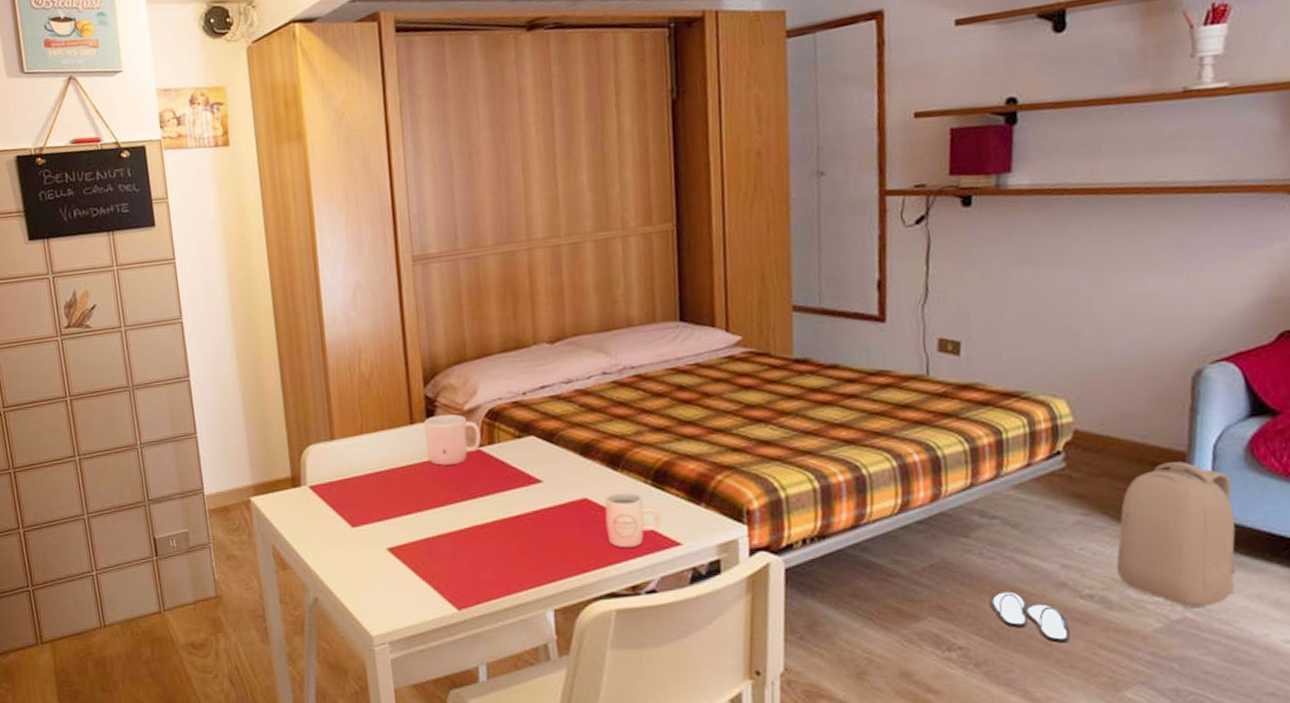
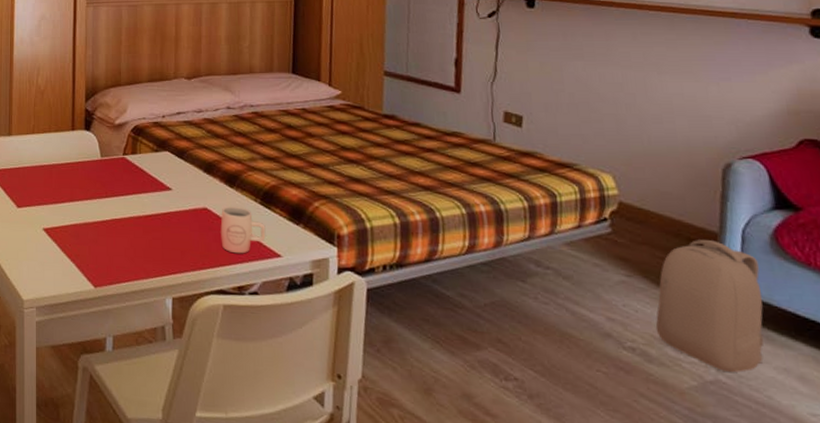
mug: present [424,414,482,466] -> none [82,125,127,167]
slippers: present [990,591,1071,643] -> none [543,334,614,388]

